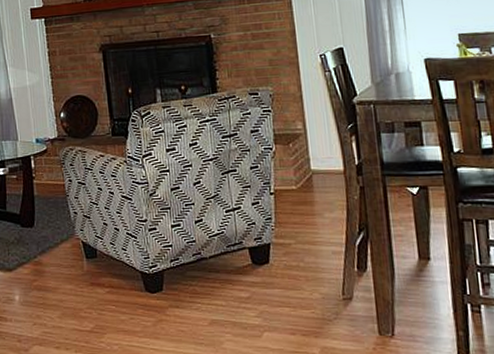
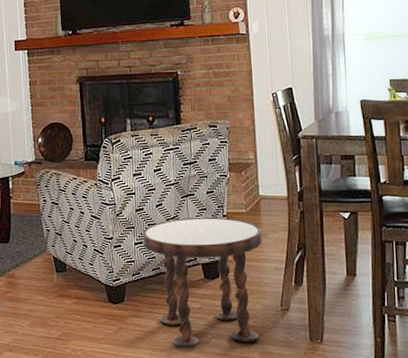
side table: none [179,195,319,343] -> present [142,217,262,349]

